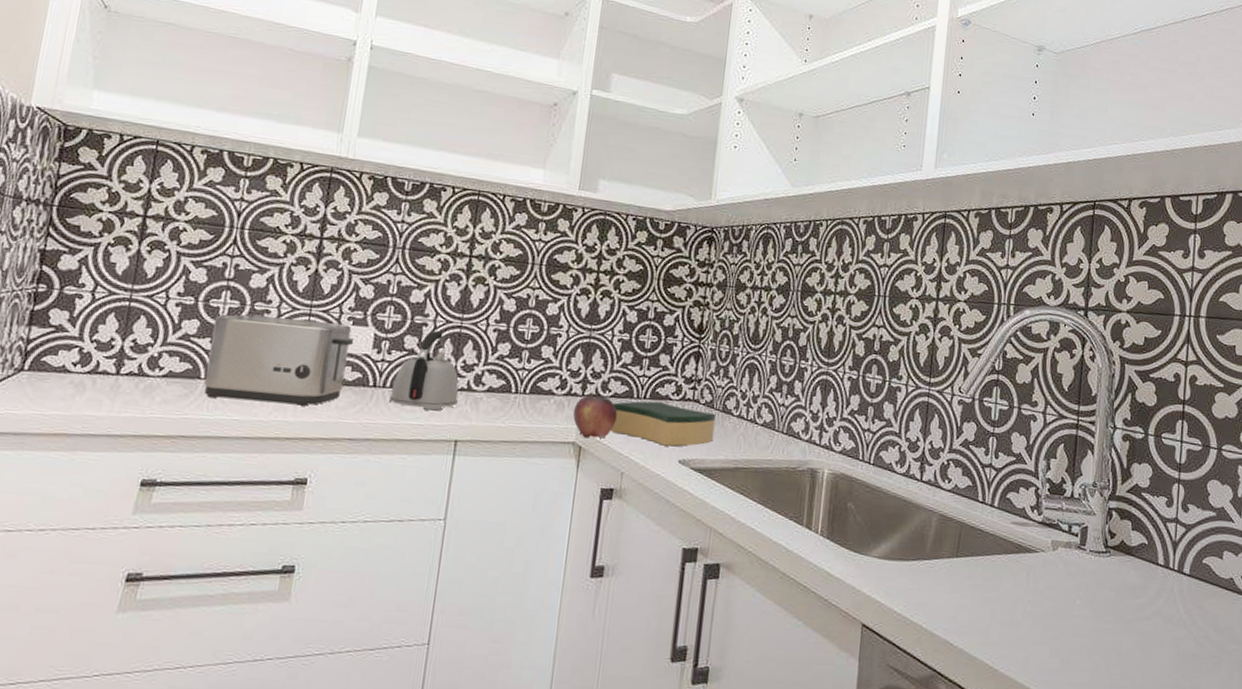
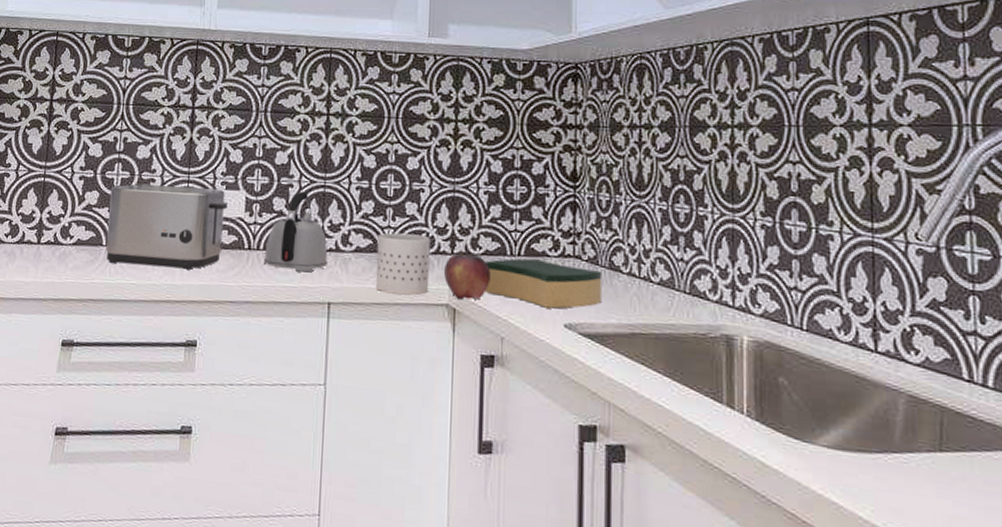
mug: none [505,374,564,434] -> present [375,232,431,296]

